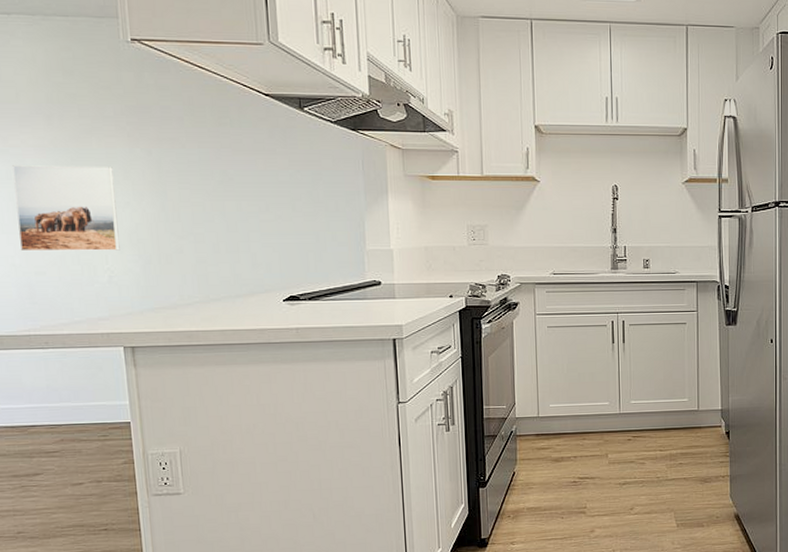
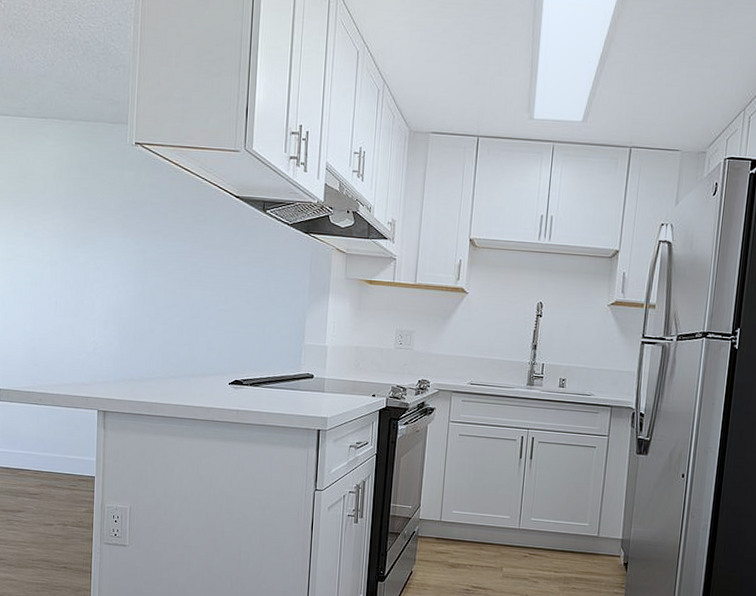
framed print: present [12,165,120,252] -> none [31,246,108,326]

